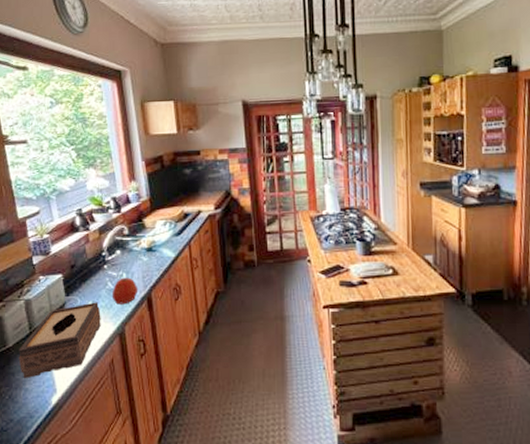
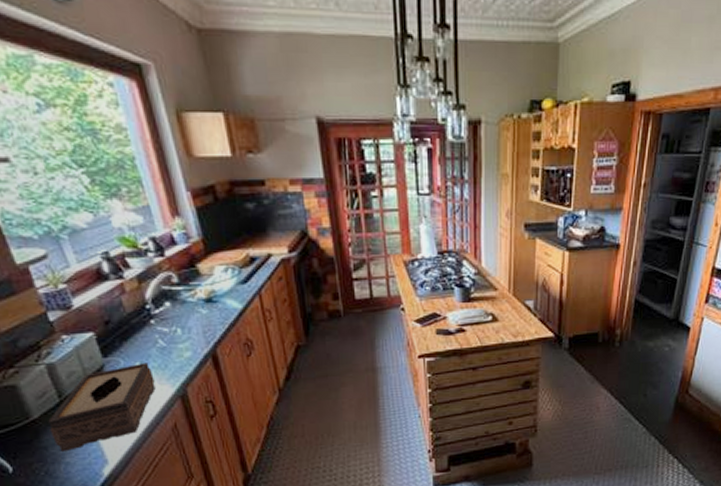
apple: present [111,277,138,305] -> none [164,333,200,364]

